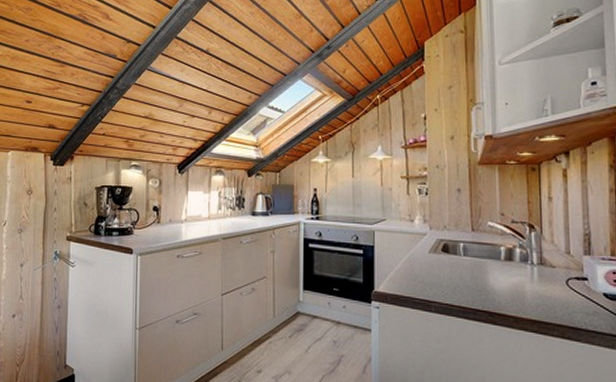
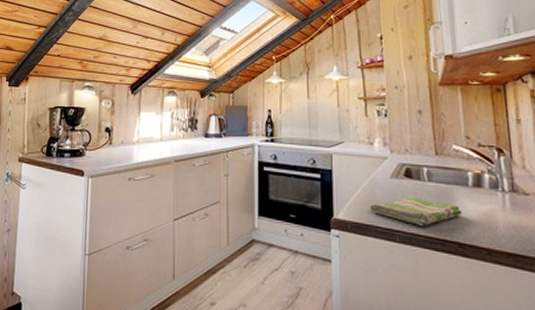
dish towel: none [408,271,493,297] -> present [369,197,462,226]

